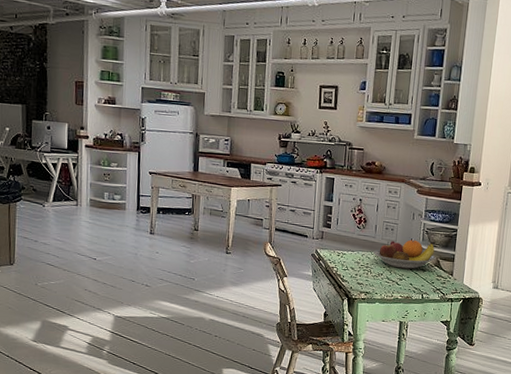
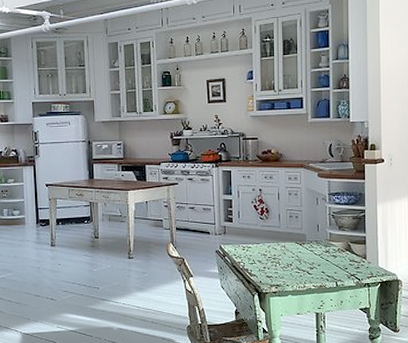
fruit bowl: present [373,239,436,269] -> none [279,225,346,257]

